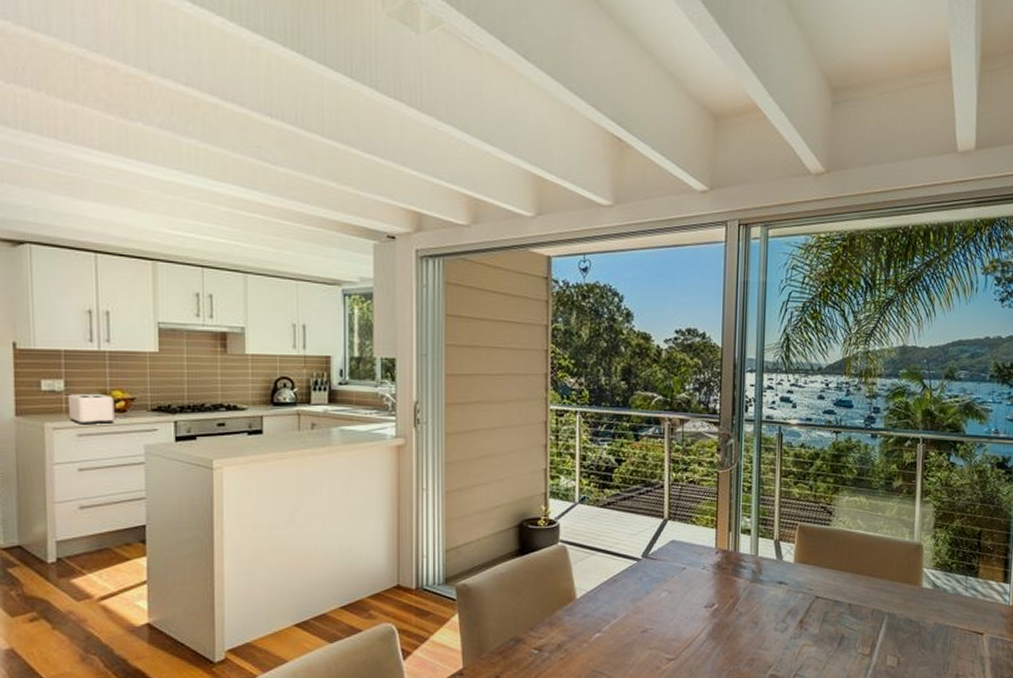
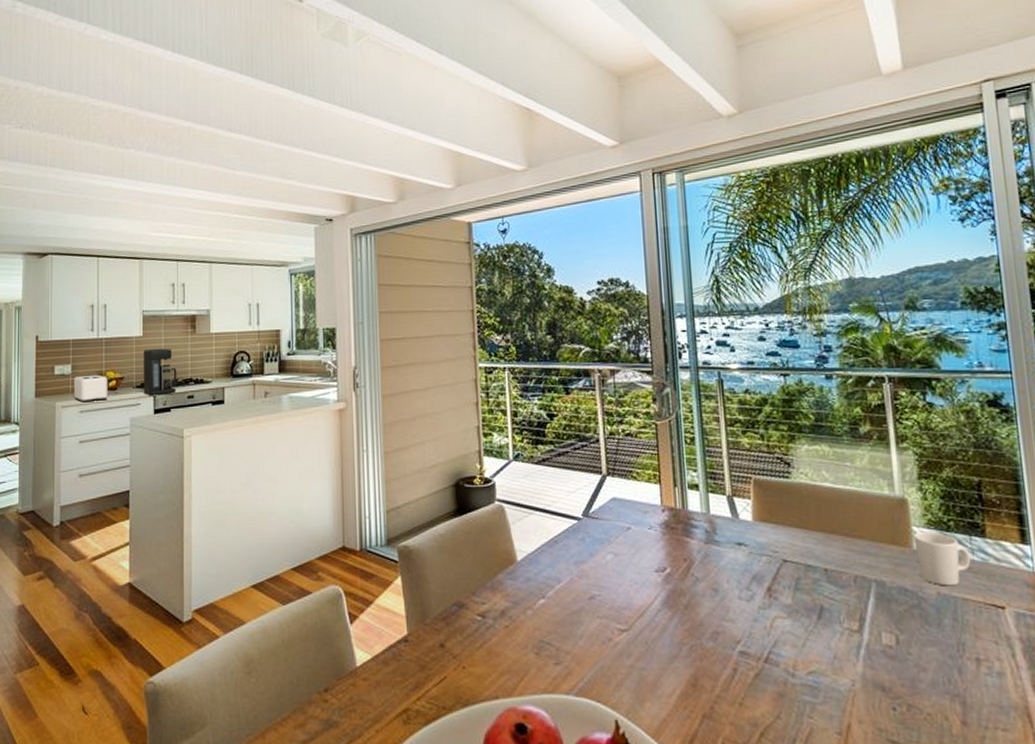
coffee maker: none [159,367,204,421] -> present [143,348,177,396]
mug: none [922,572,965,617] -> present [913,531,971,586]

